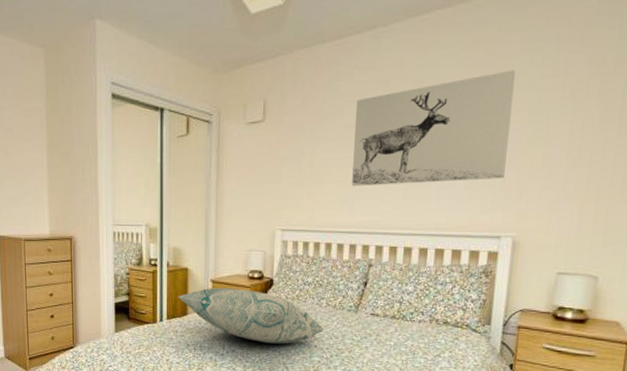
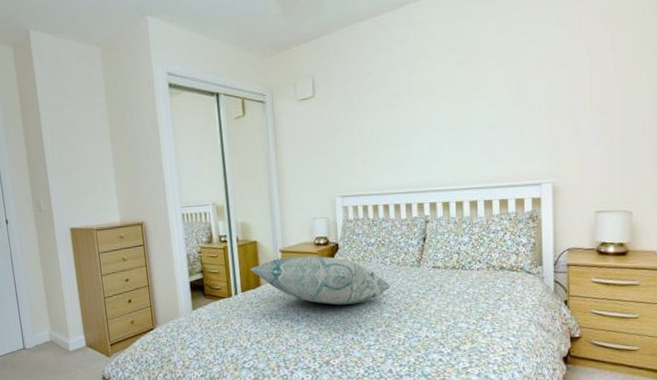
wall art: present [352,69,516,187] -> none [396,32,538,150]

